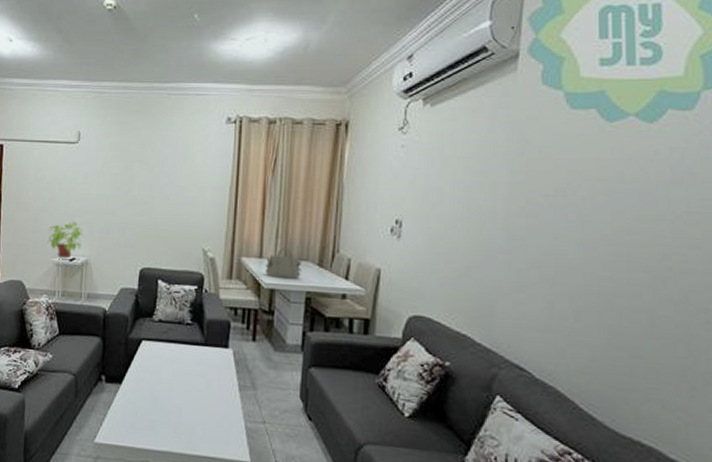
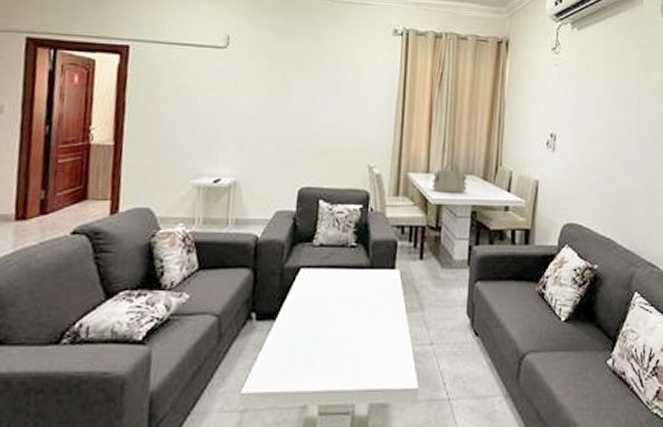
plant: present [47,222,83,259] -> none [185,137,231,180]

